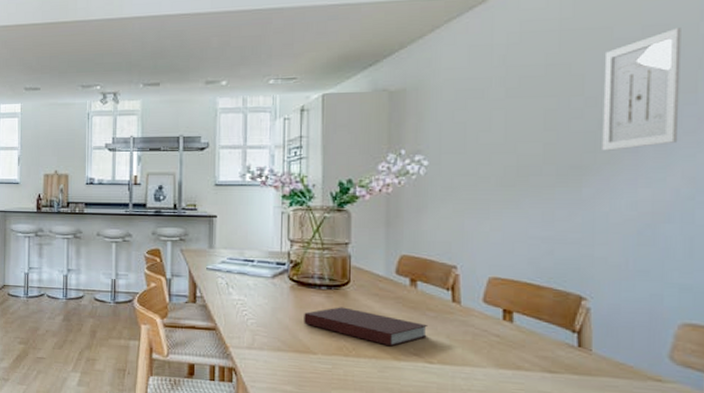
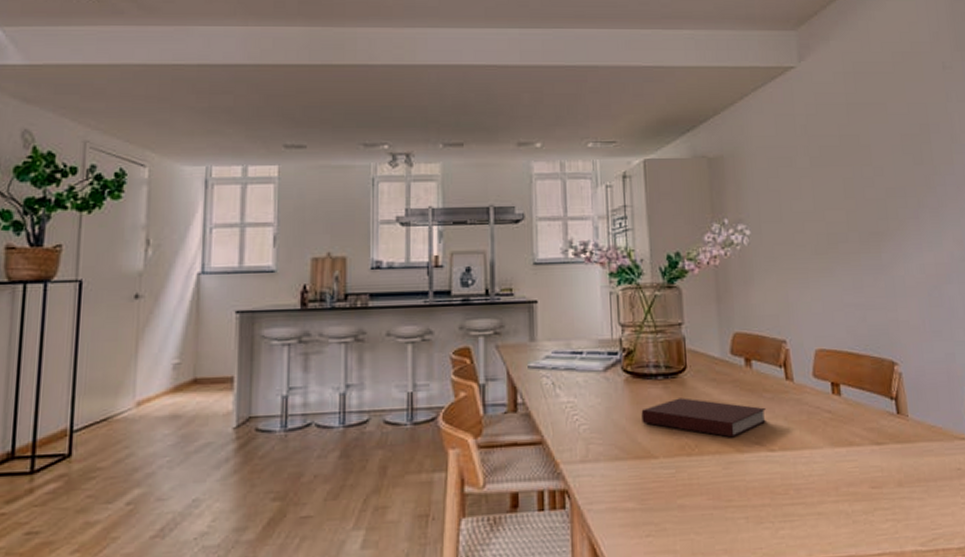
wall art: present [602,27,681,151] -> none [884,106,946,217]

